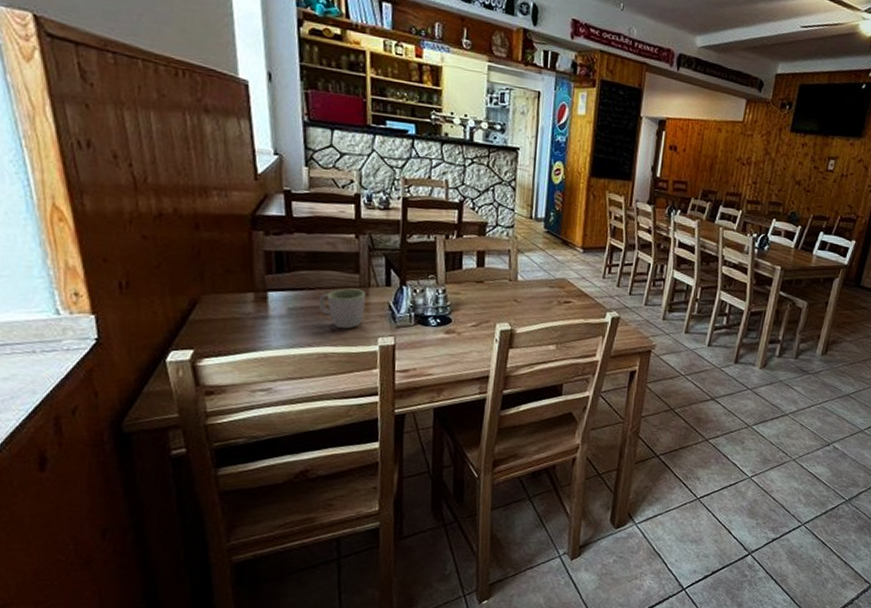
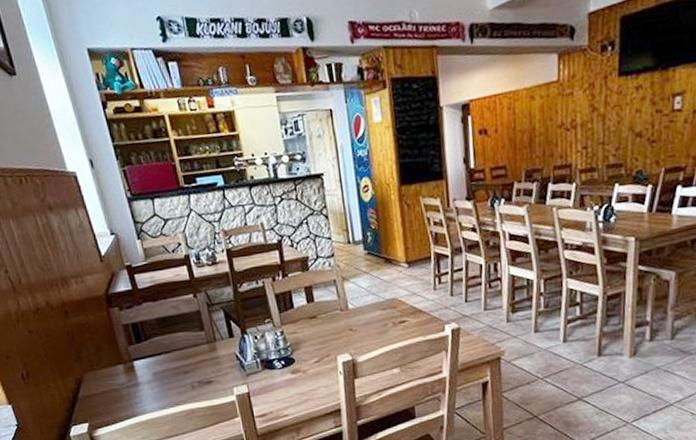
mug: present [318,288,365,329] -> none [175,345,217,385]

